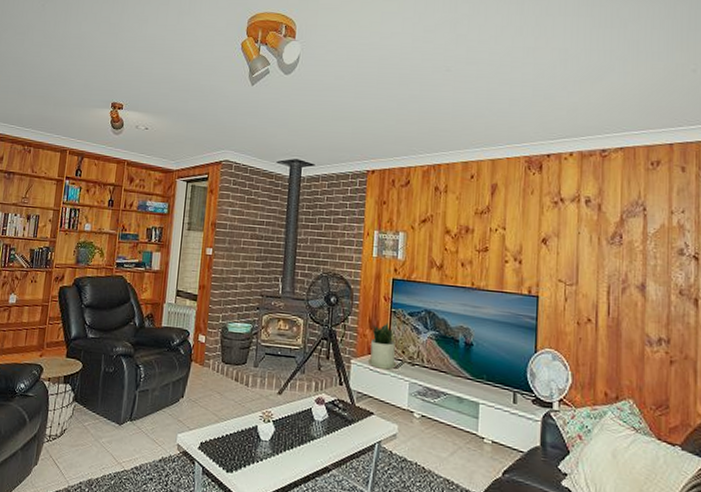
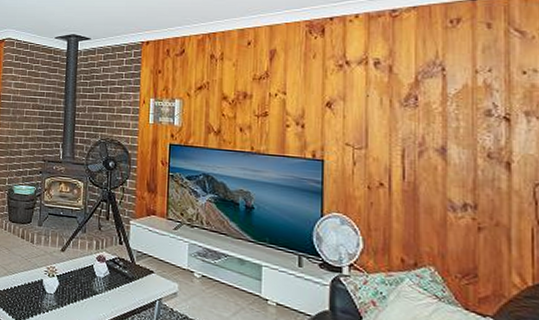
planter: present [367,323,397,370] -> none [146,186,176,231]

